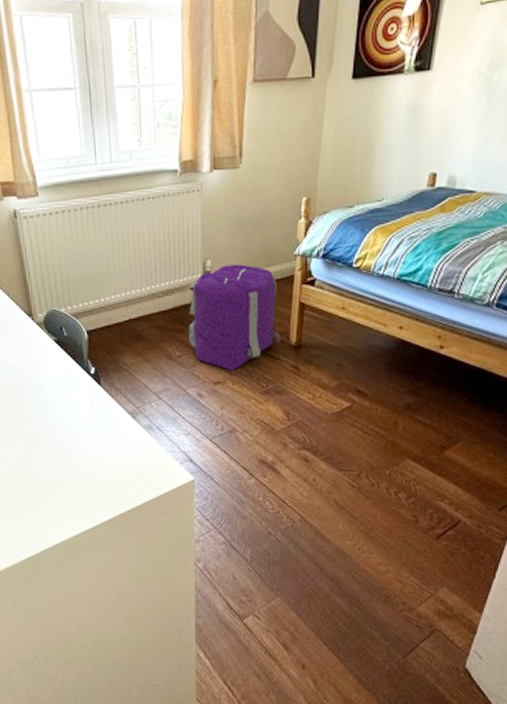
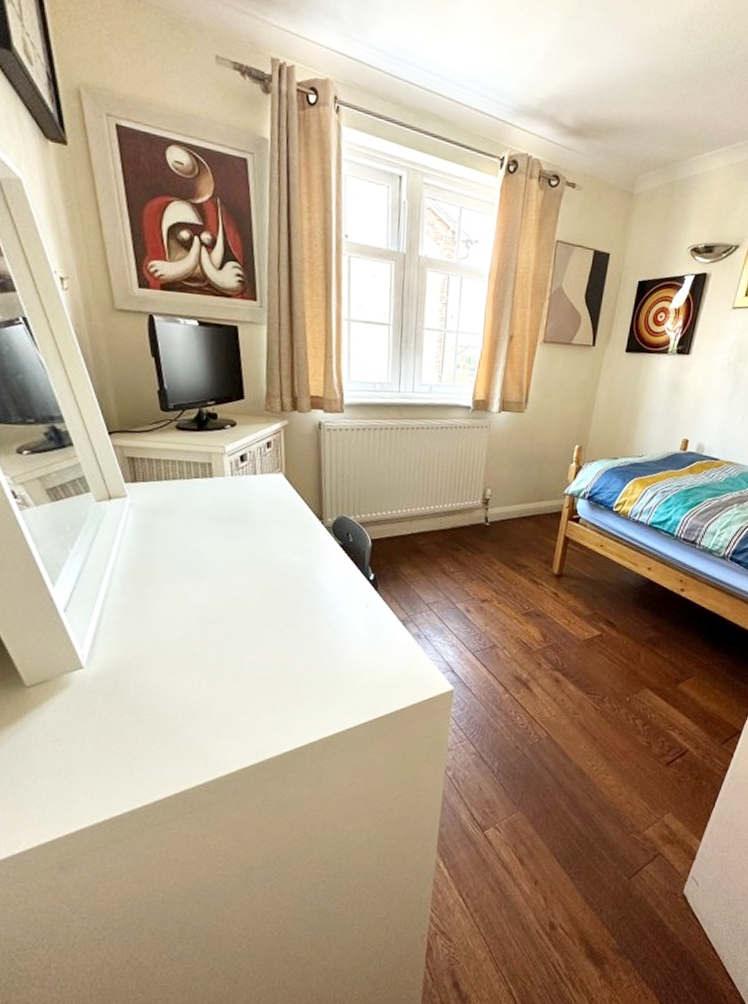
backpack: present [188,264,281,371] -> none [463,495,546,591]

